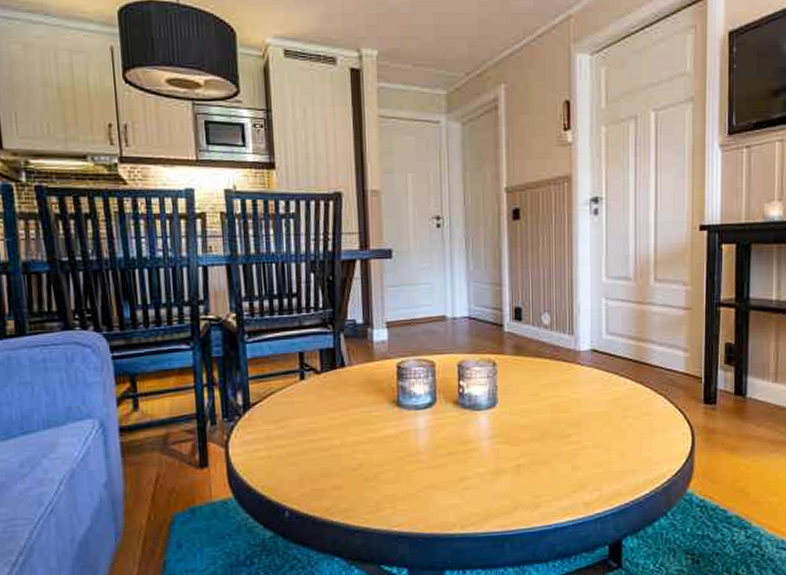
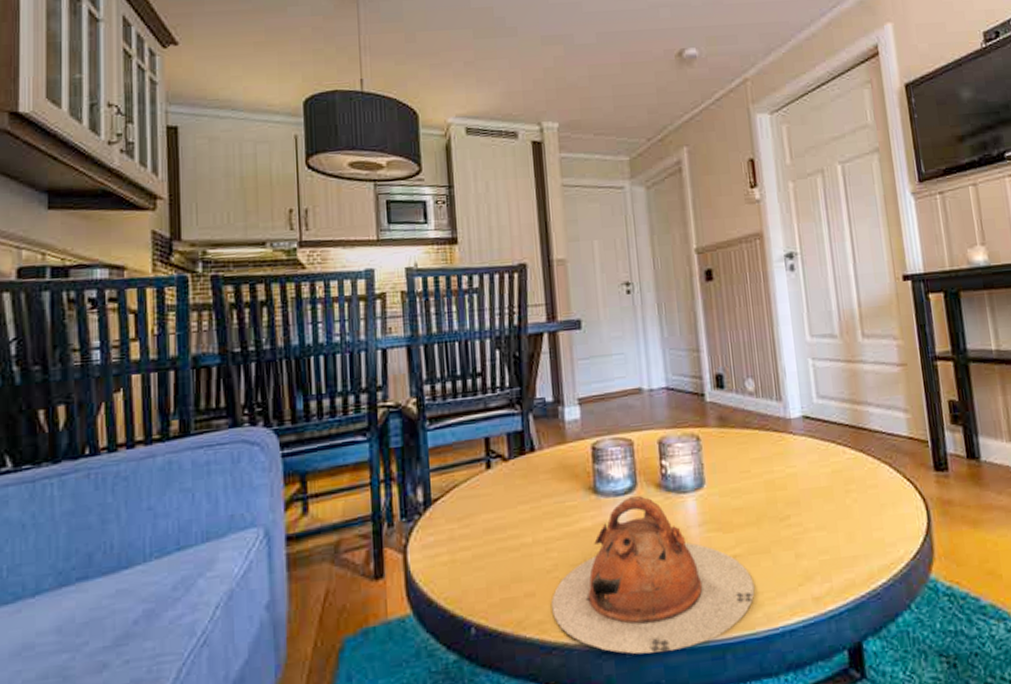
teapot: none [356,411,534,540] -> present [551,496,755,655]

